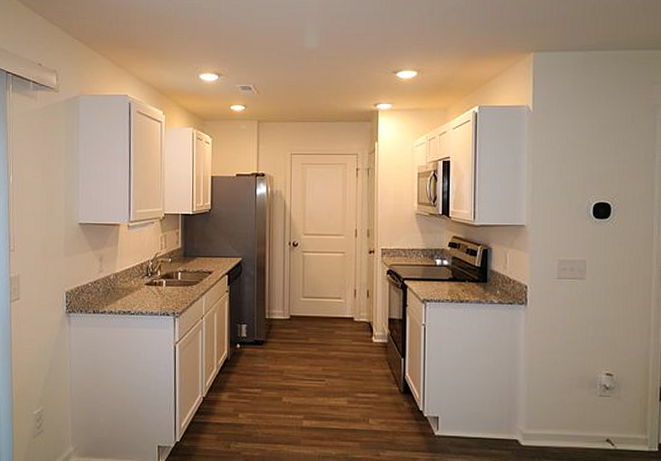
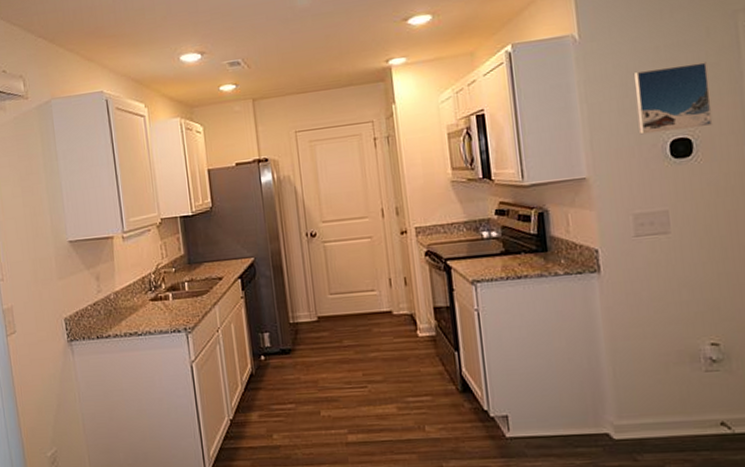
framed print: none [571,143,629,196] -> present [633,62,713,135]

